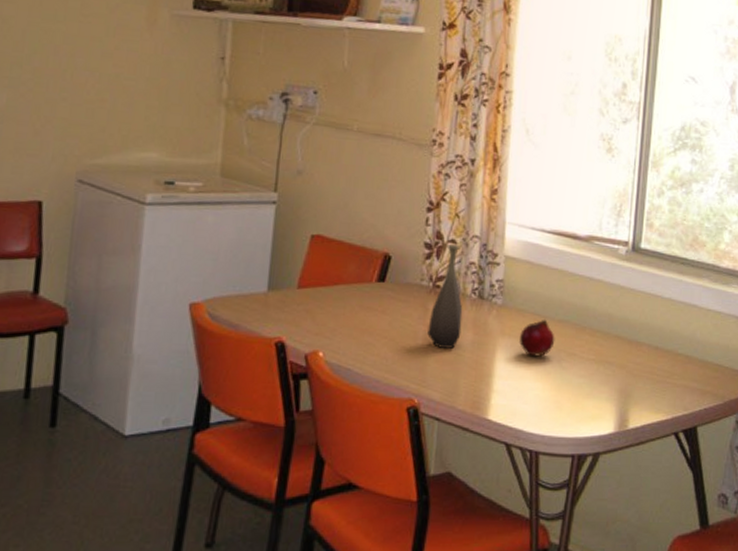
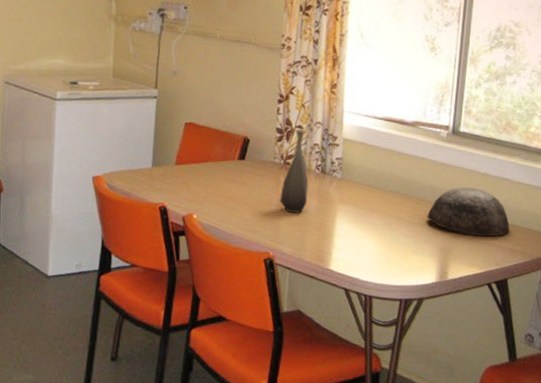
fruit: present [520,319,555,357] -> none [356,190,386,220]
bowl: none [603,315,698,375] -> present [427,187,510,237]

